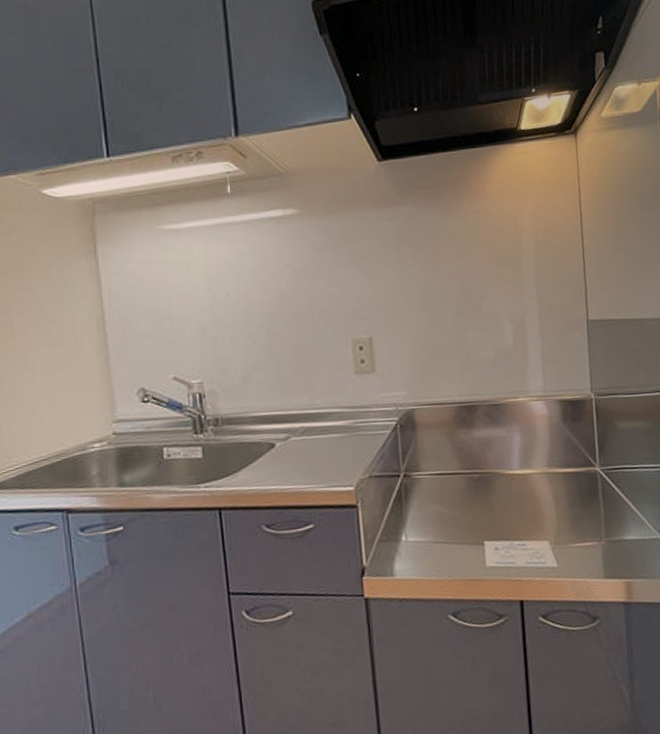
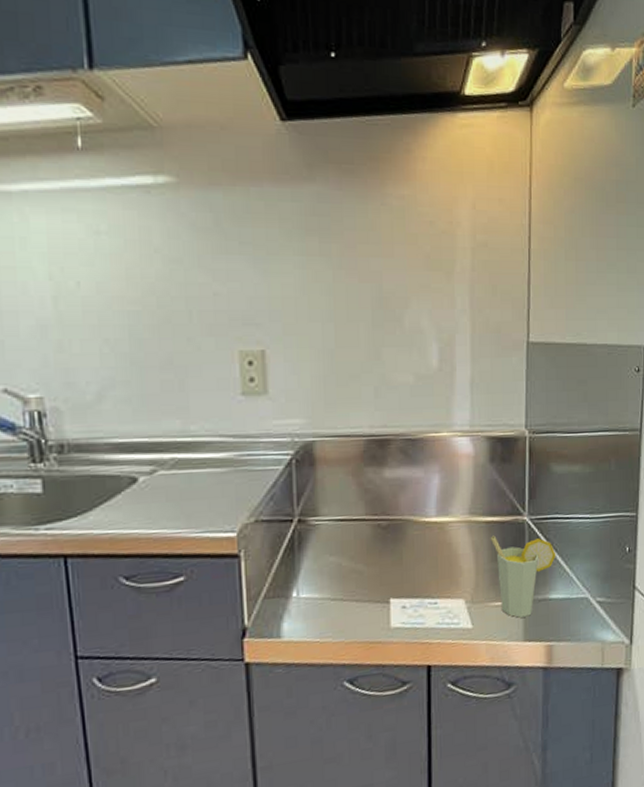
cup: none [567,484,627,557] -> present [490,535,556,618]

